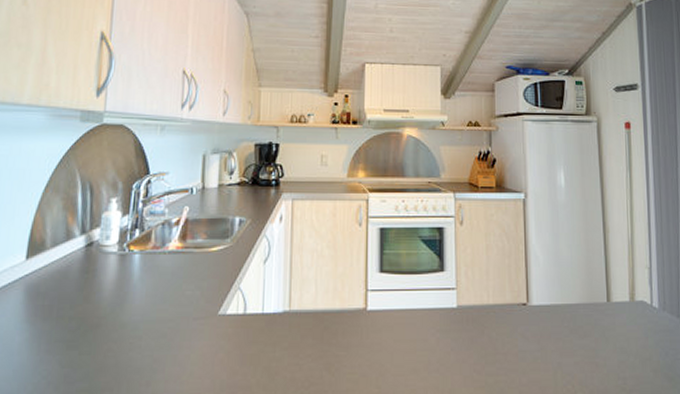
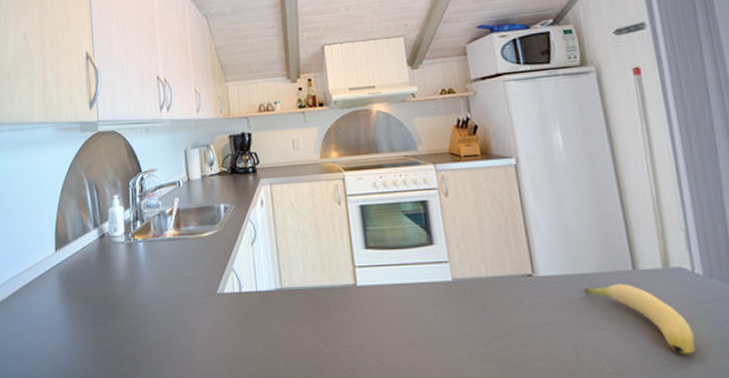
banana: none [567,314,647,379] -> present [583,283,697,354]

